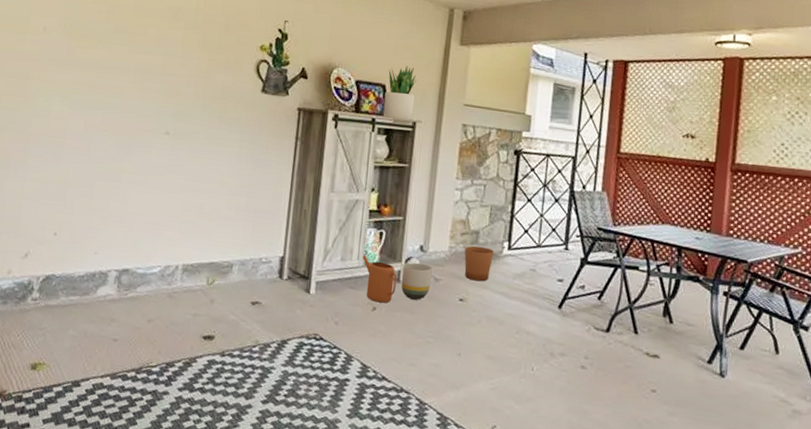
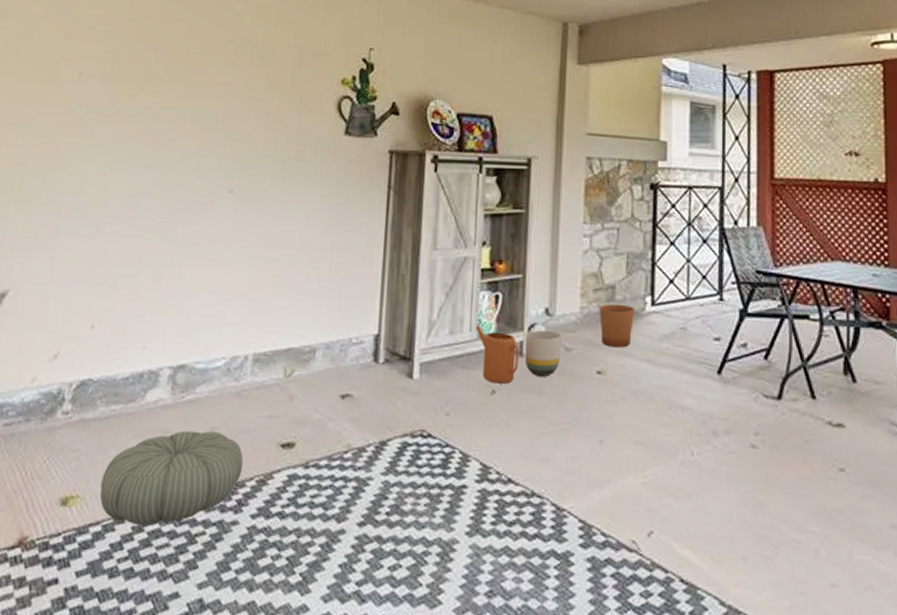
pouf: none [61,320,174,390] -> present [100,430,244,525]
planter: present [383,66,416,125] -> none [491,92,529,162]

